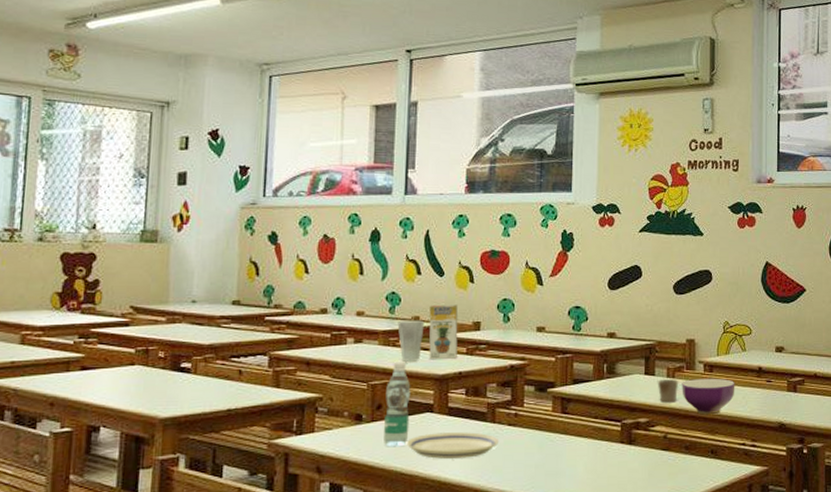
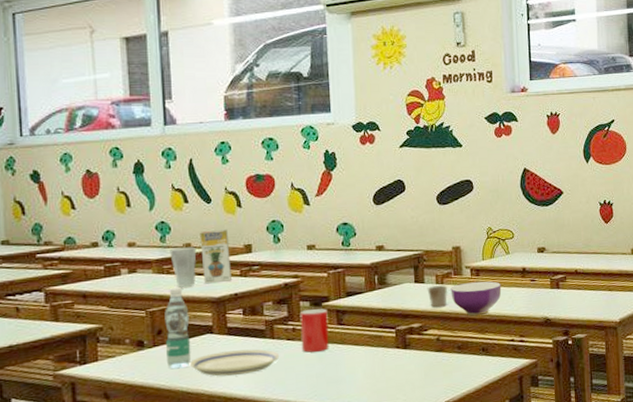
cup: none [522,395,552,440] -> present [300,309,329,353]

